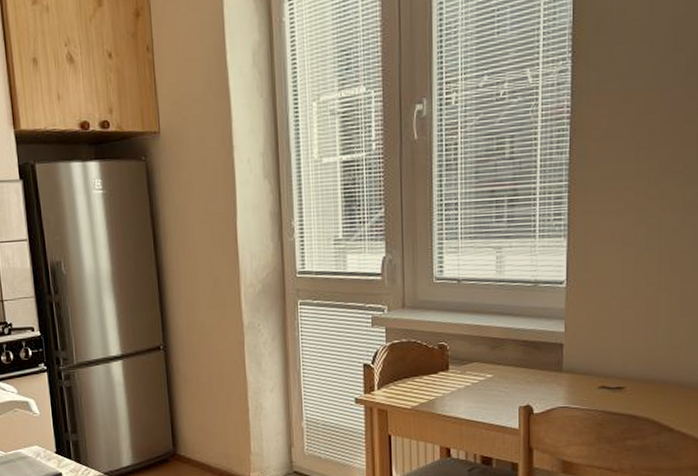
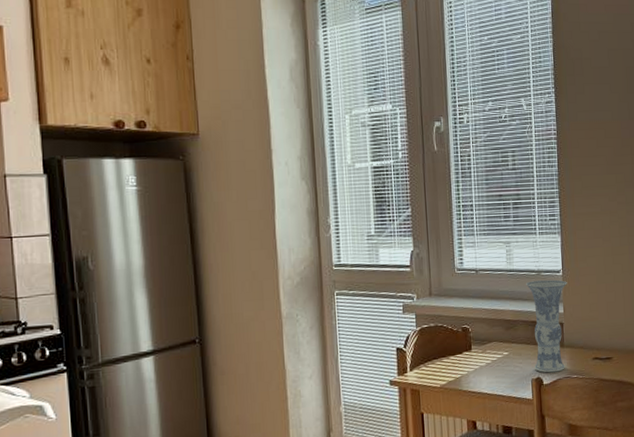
vase: none [519,292,572,401] -> present [526,279,567,373]

